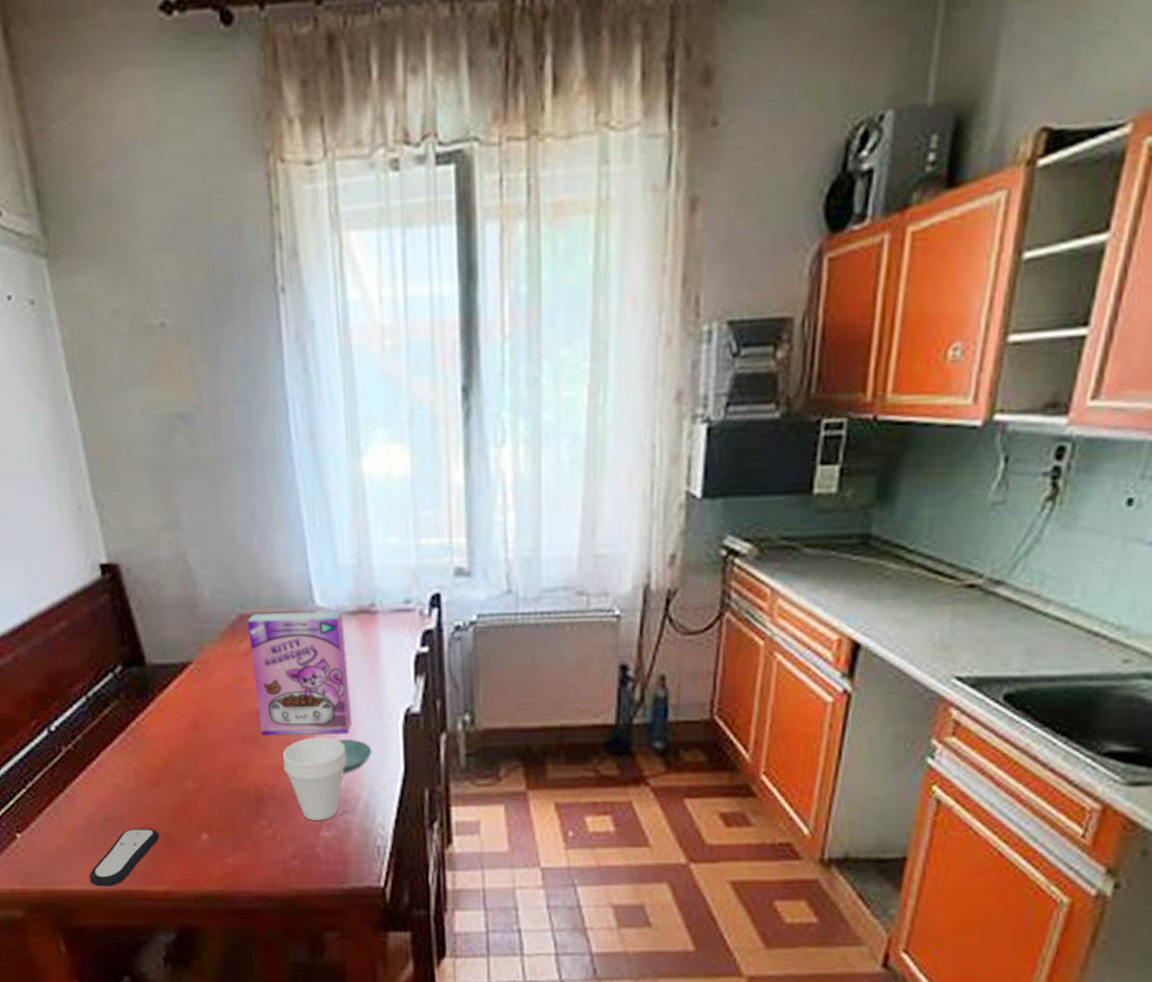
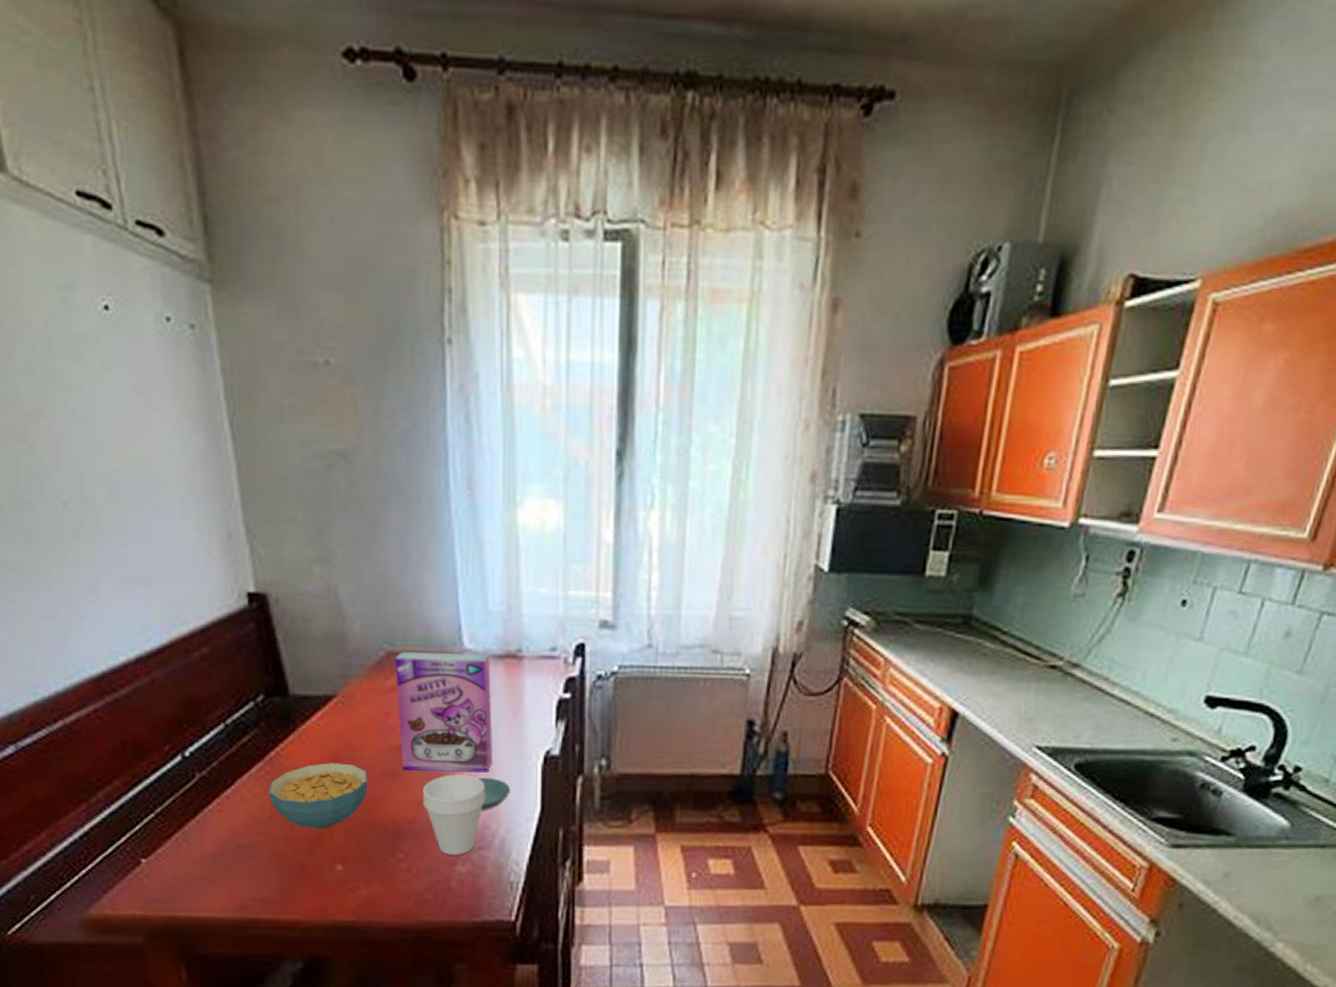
remote control: present [88,828,160,887] -> none [216,856,293,915]
cereal bowl: none [132,731,228,798] -> present [269,763,368,829]

